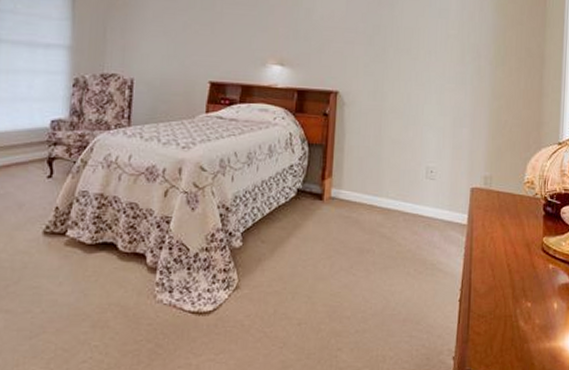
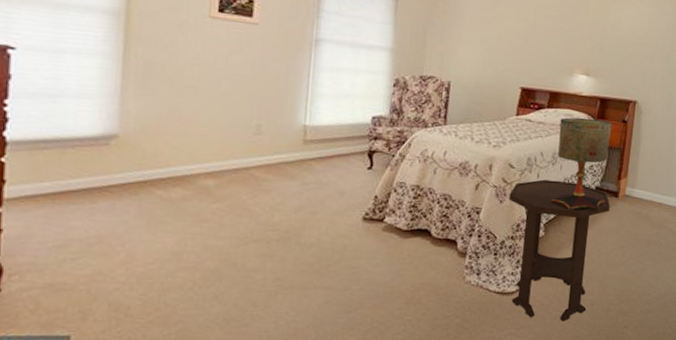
side table: none [201,183,314,345] -> present [508,179,610,322]
table lamp: none [247,112,312,217] -> present [550,117,612,212]

